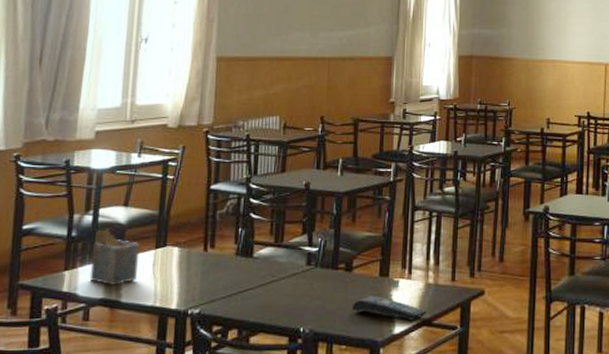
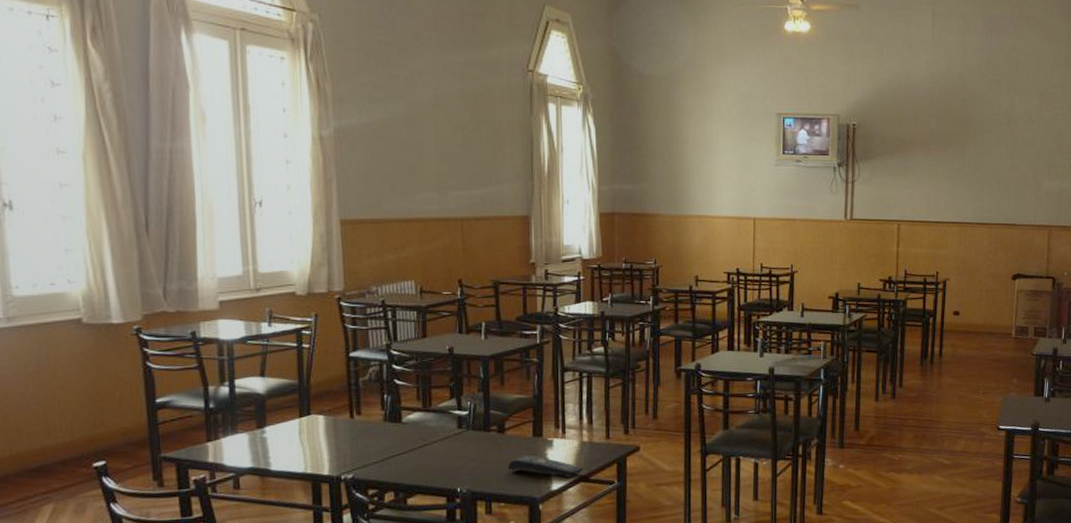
napkin holder: present [89,229,140,285] -> none [233,399,284,454]

